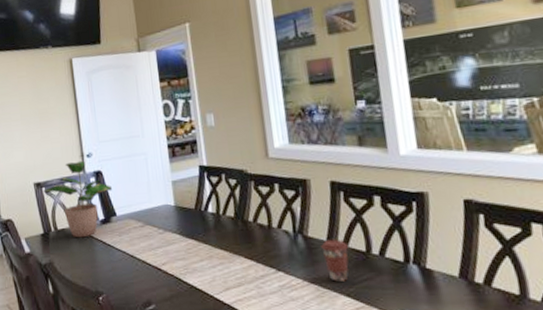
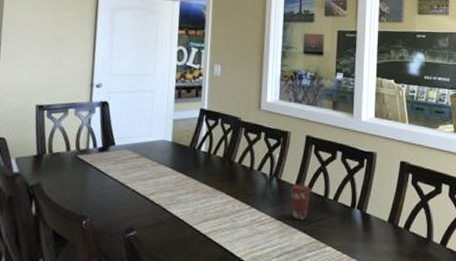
potted plant: present [44,160,113,238] -> none [45,89,116,163]

